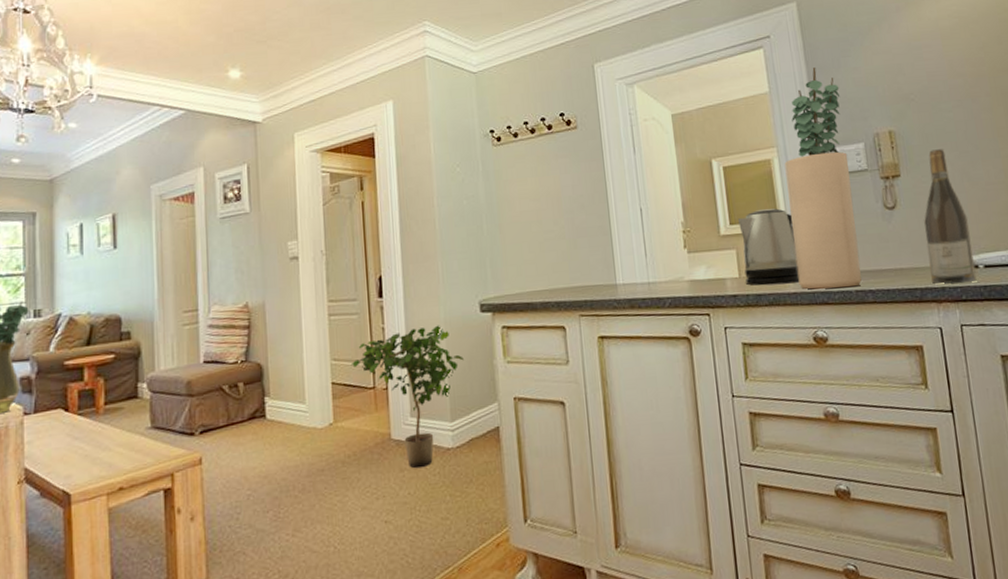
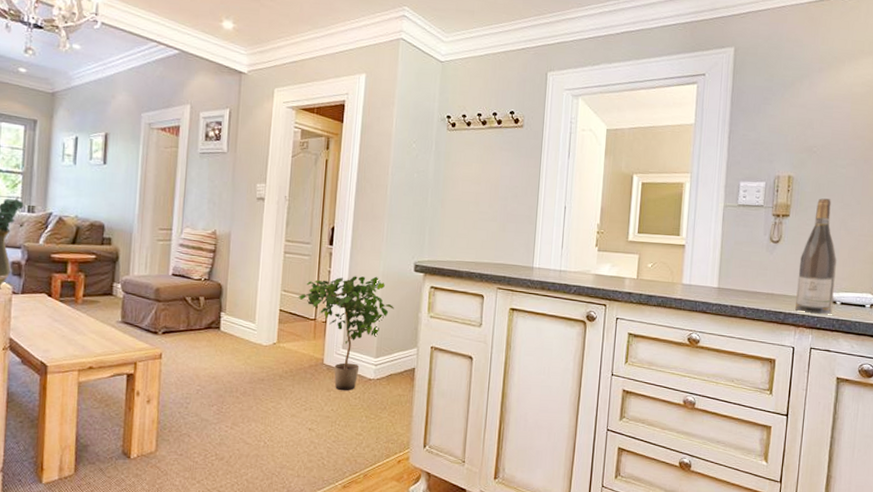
kettle: present [738,208,800,286] -> none [641,224,691,291]
vase: present [784,67,862,290] -> none [685,109,755,303]

